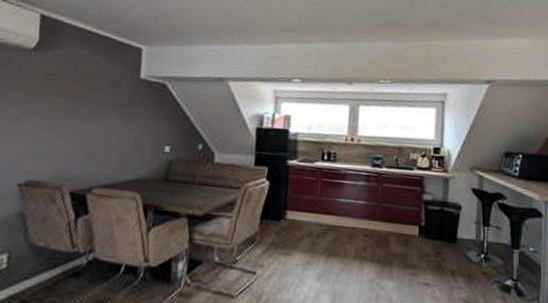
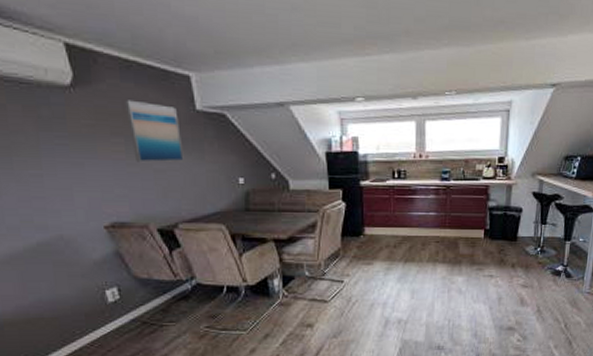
wall art: none [70,64,122,125] -> present [125,99,184,163]

